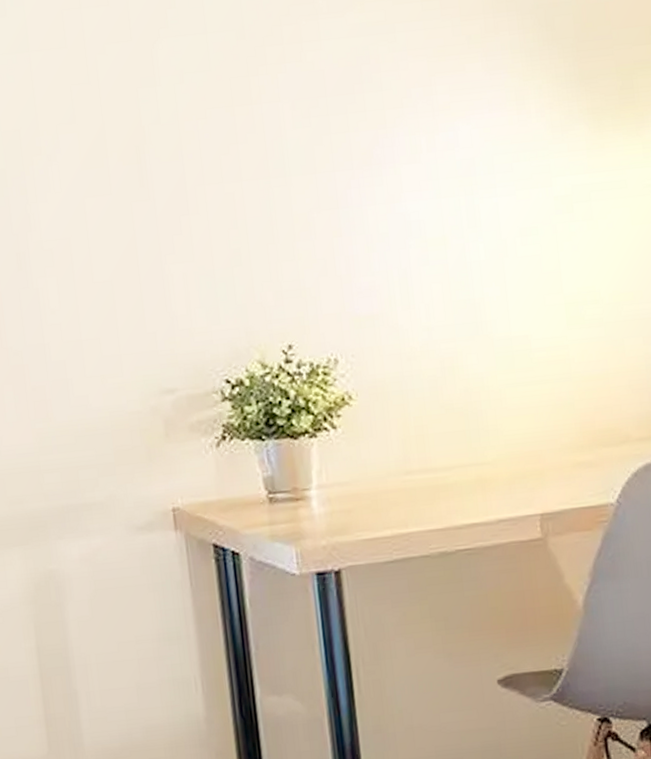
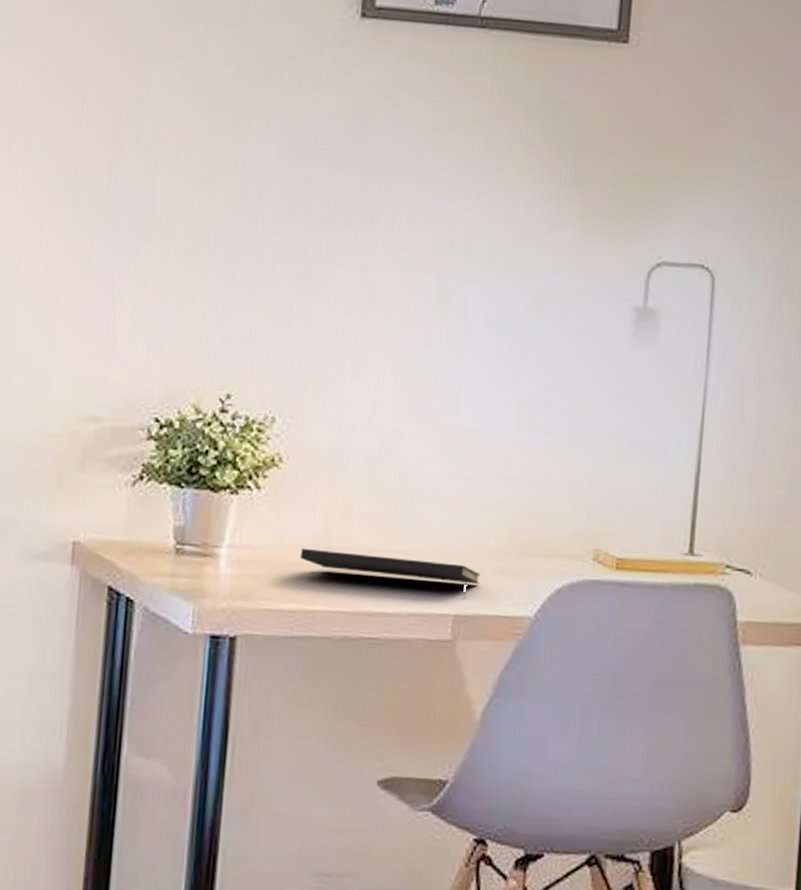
notepad: none [385,466,559,497] -> present [300,548,480,599]

